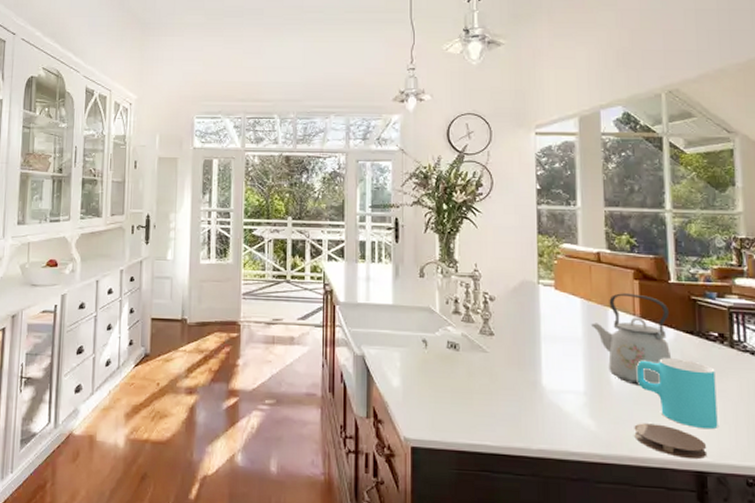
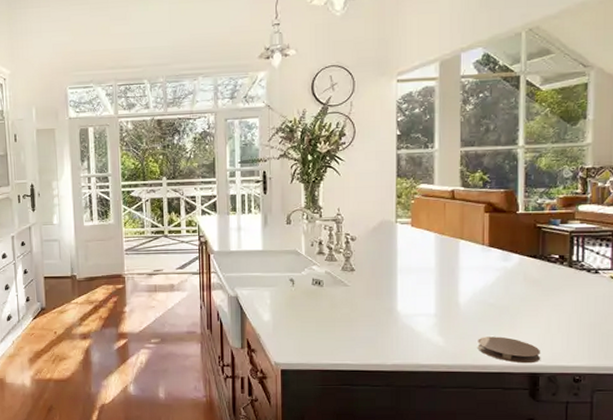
kettle: present [591,293,672,386] -> none [444,225,516,305]
cup: present [636,358,718,430] -> none [482,280,554,338]

